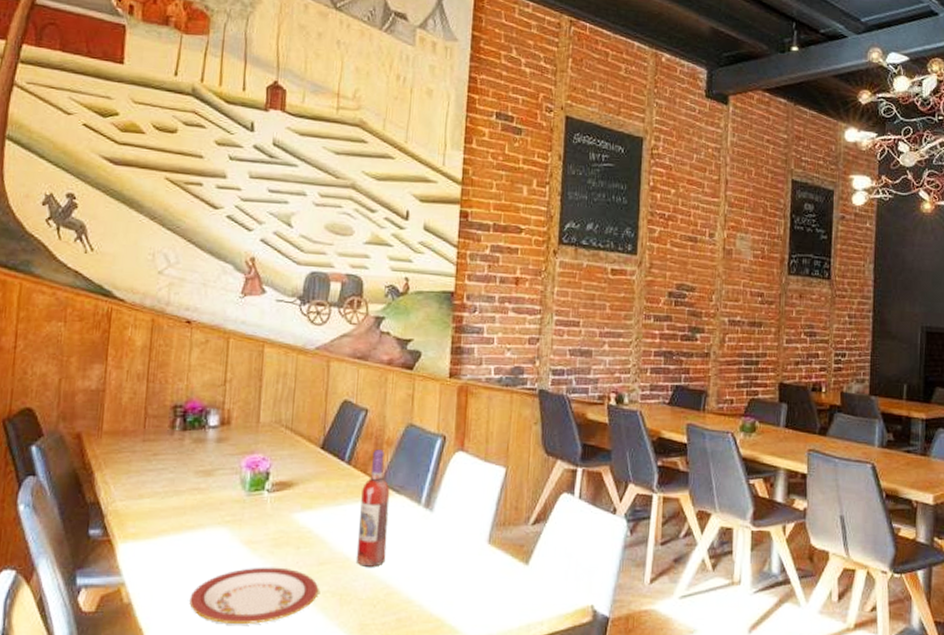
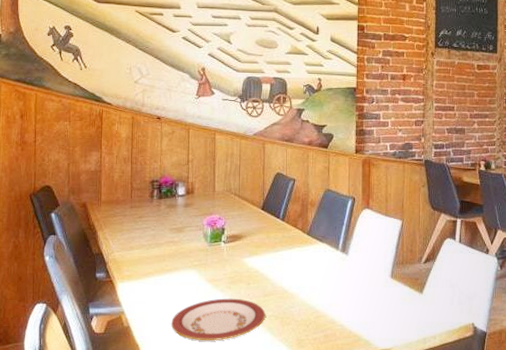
wine bottle: present [356,449,390,567] -> none [292,209,315,297]

